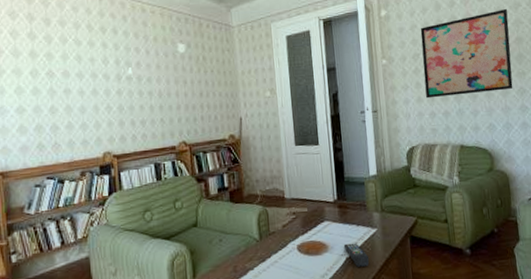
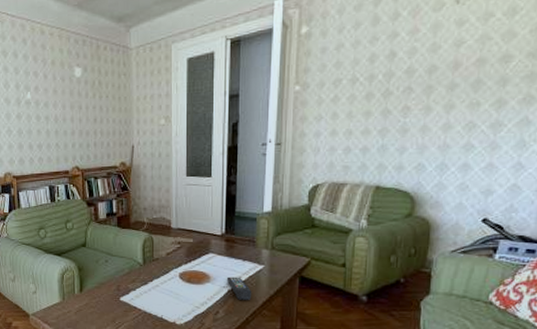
wall art: present [420,8,513,99] -> none [343,20,472,132]

